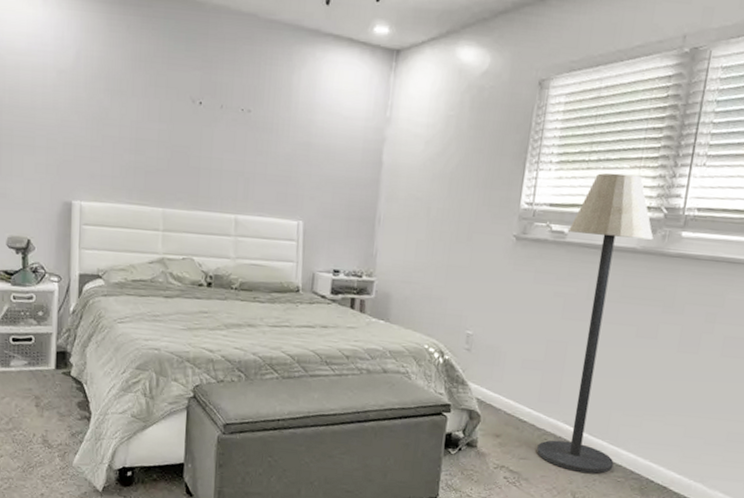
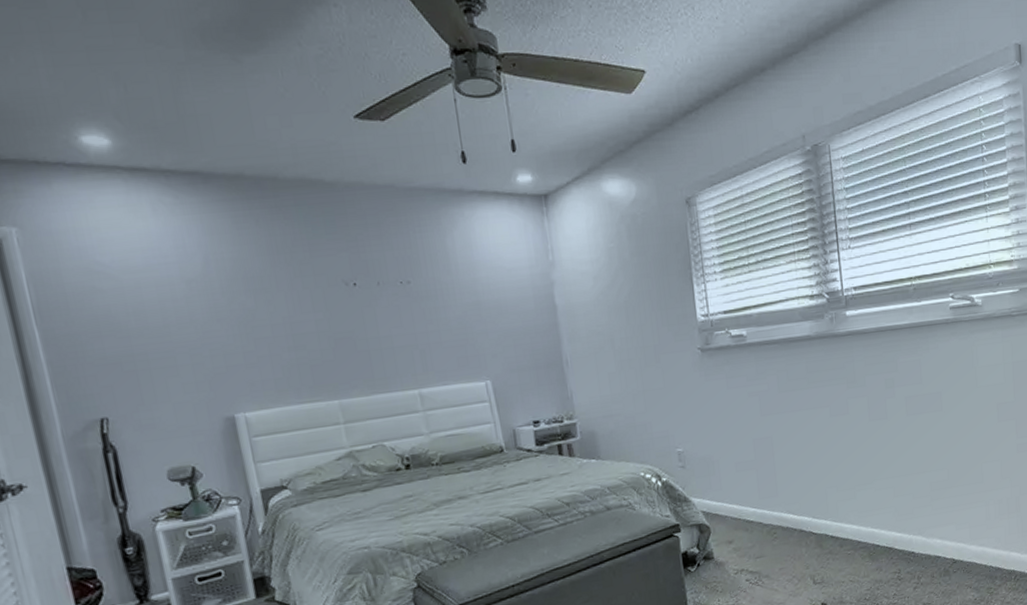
floor lamp: present [537,173,654,474] -> none [746,268,841,557]

